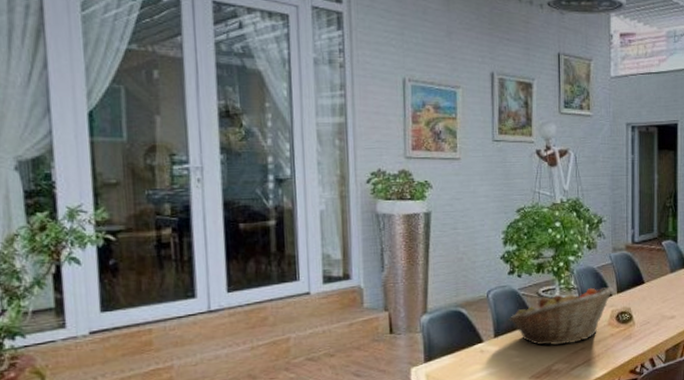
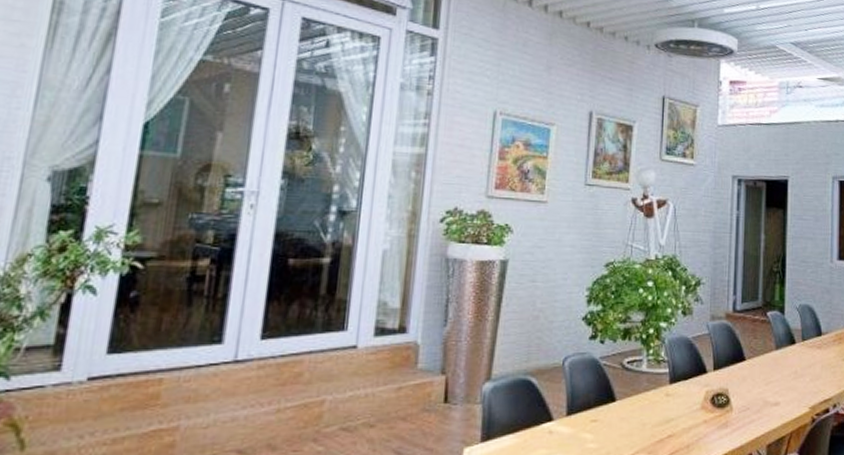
fruit basket: present [509,286,614,346] -> none [586,361,710,431]

